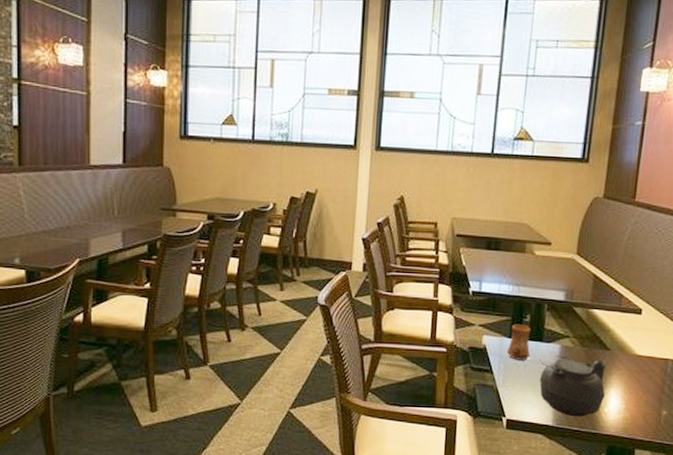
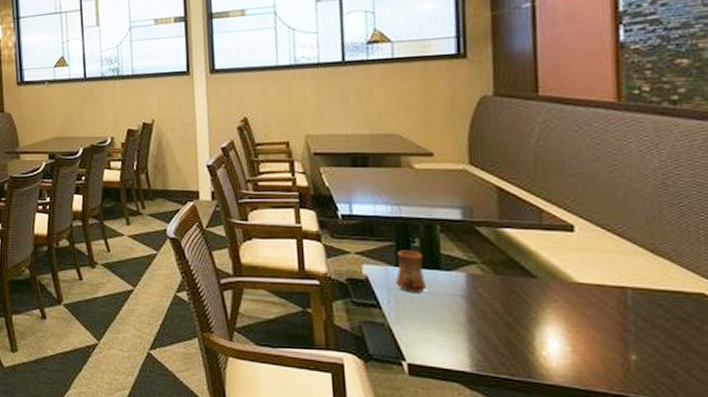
teapot: present [539,355,606,417] -> none [440,286,539,362]

